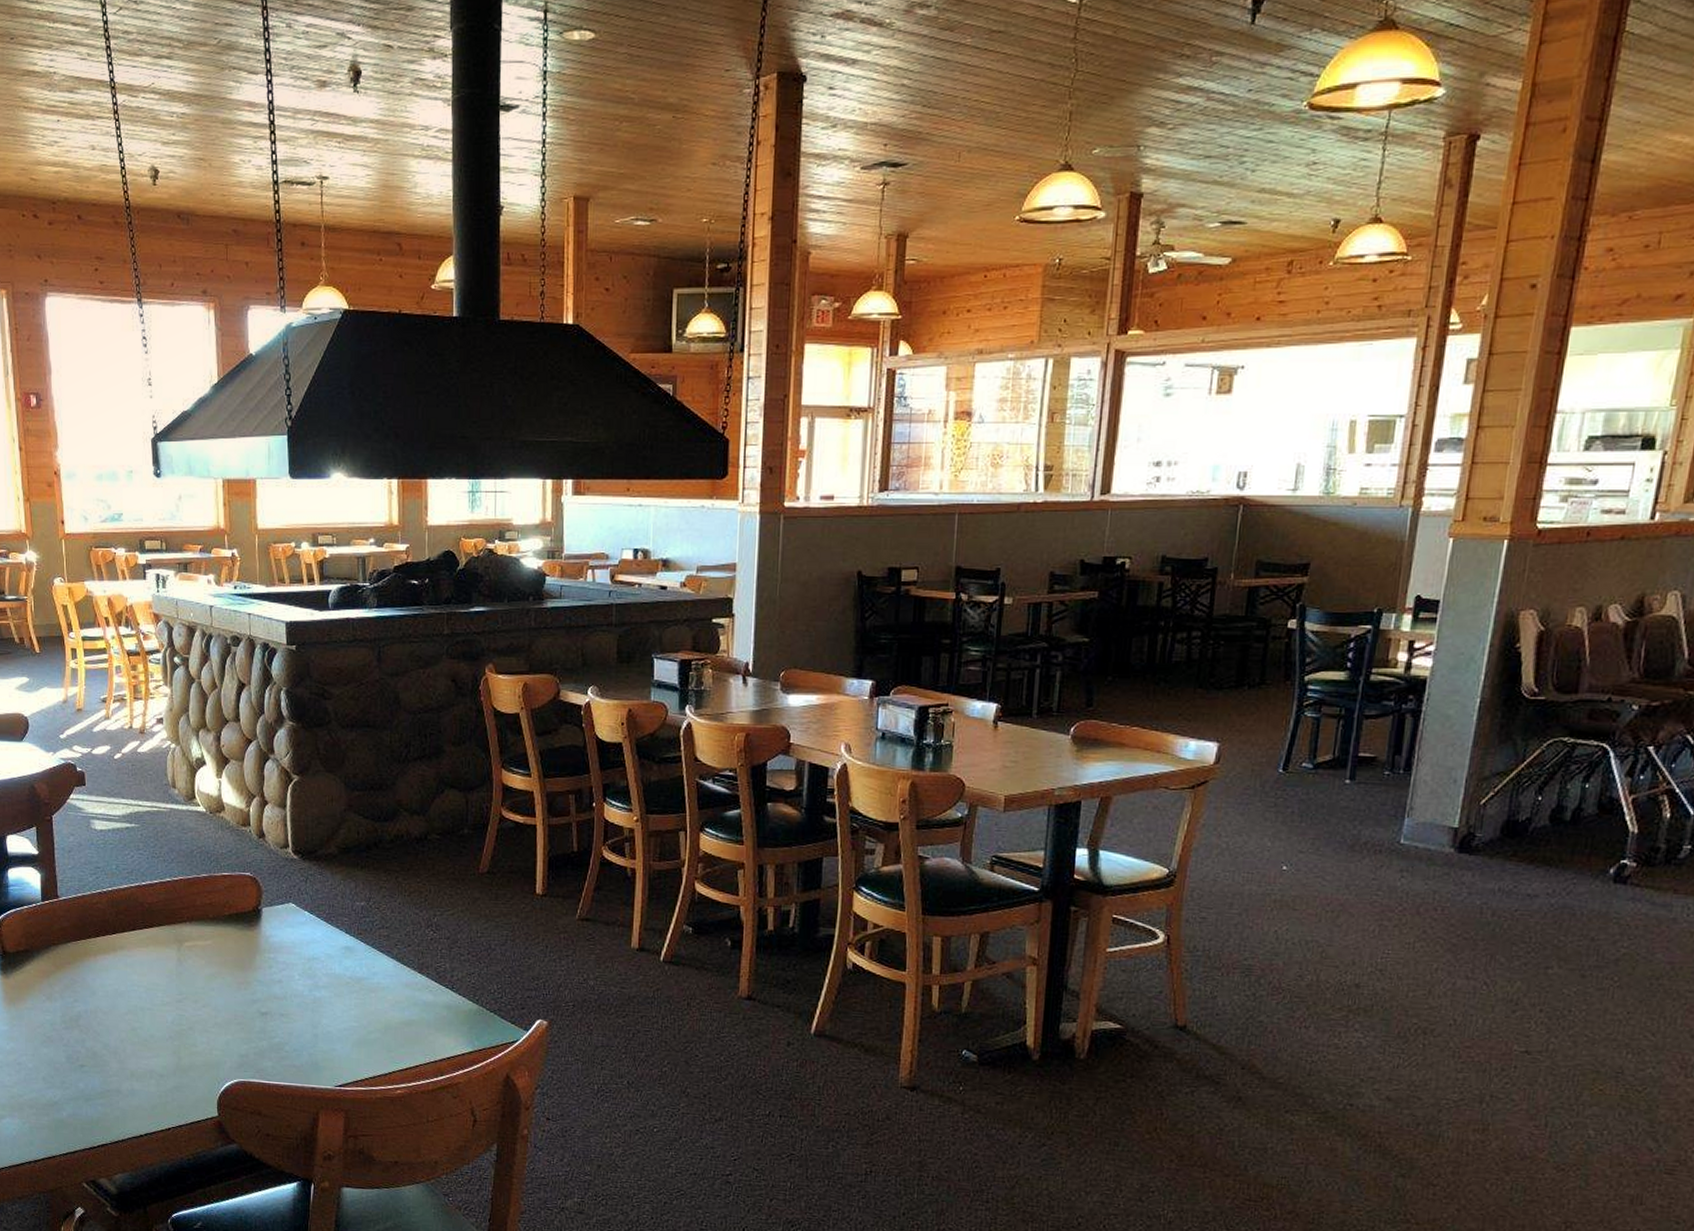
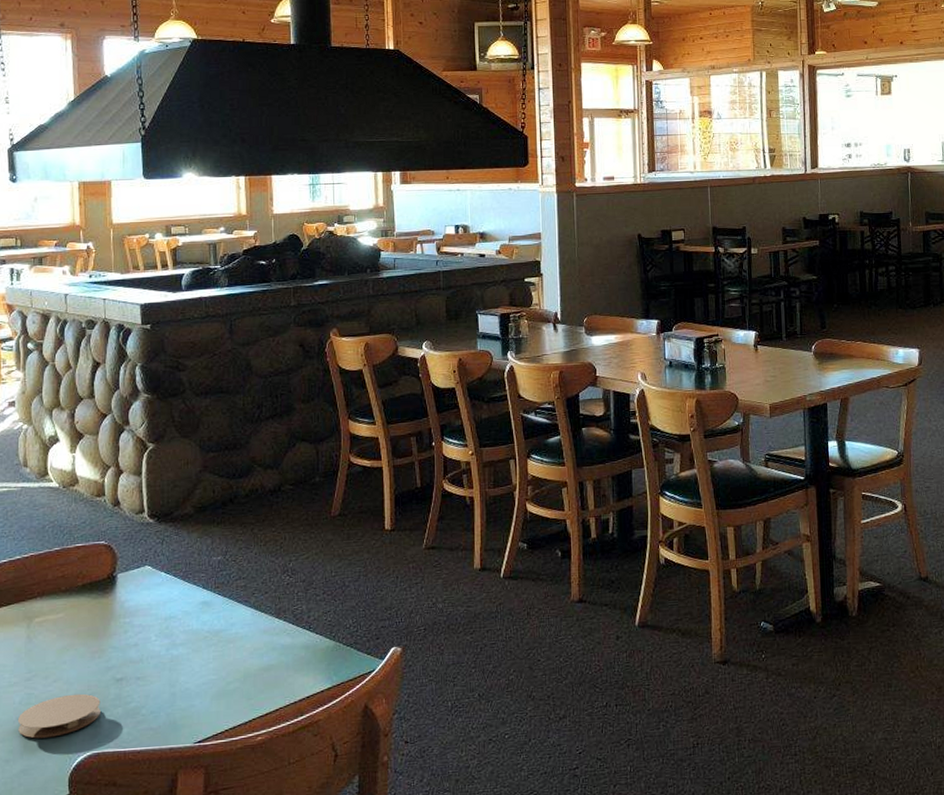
coaster: none [170,1021,246,1060] -> present [17,693,101,739]

